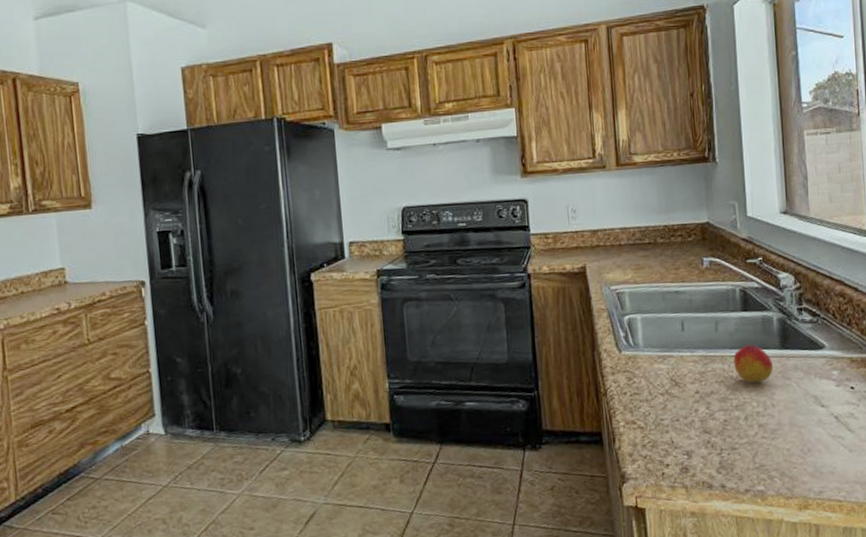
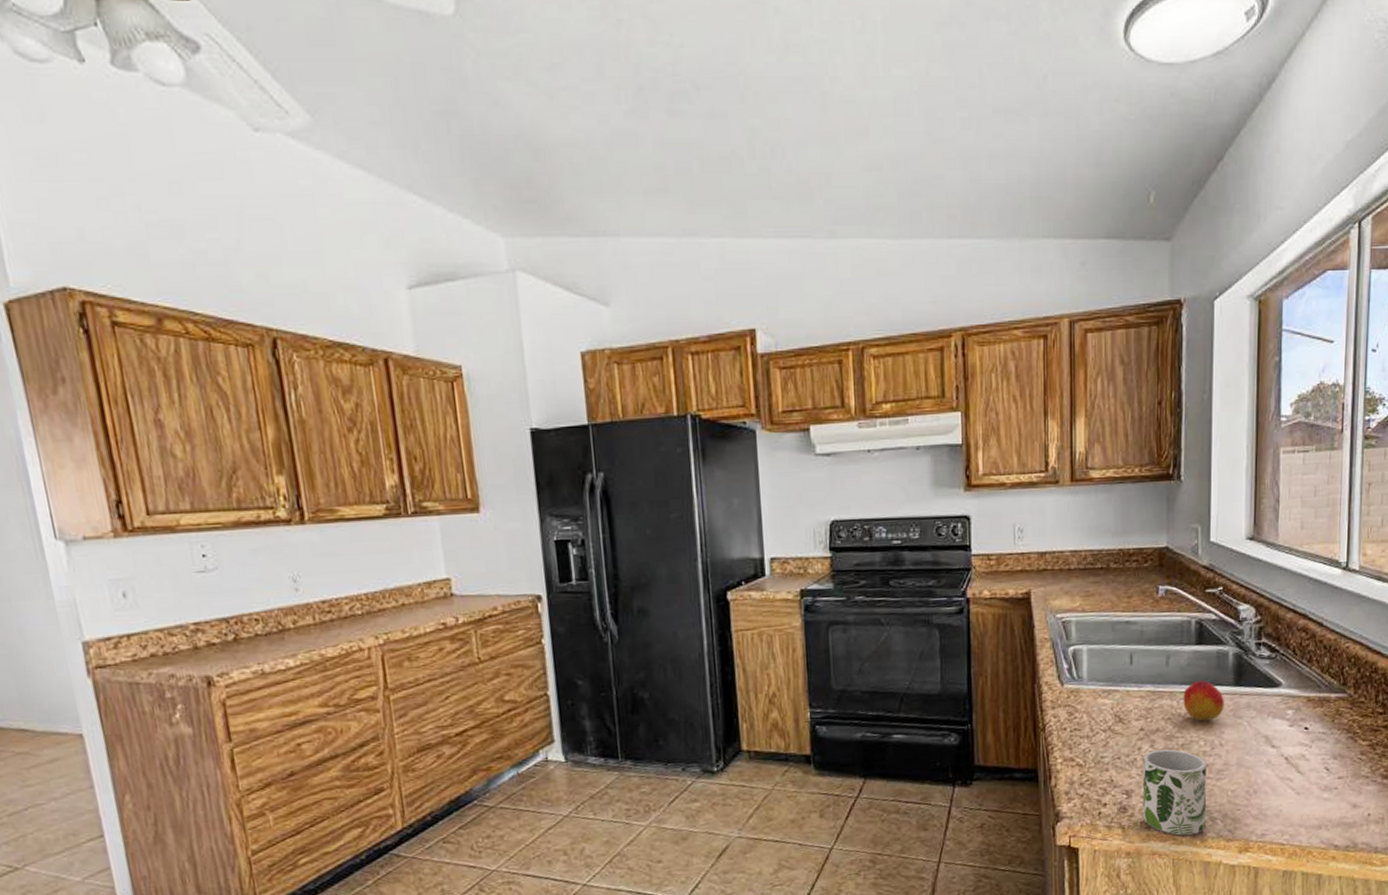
mug: none [700,410,765,494] -> present [1142,749,1206,836]

